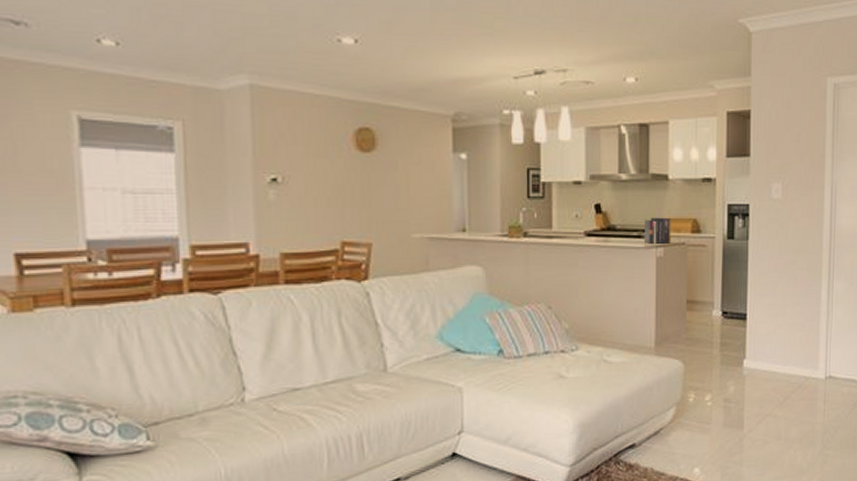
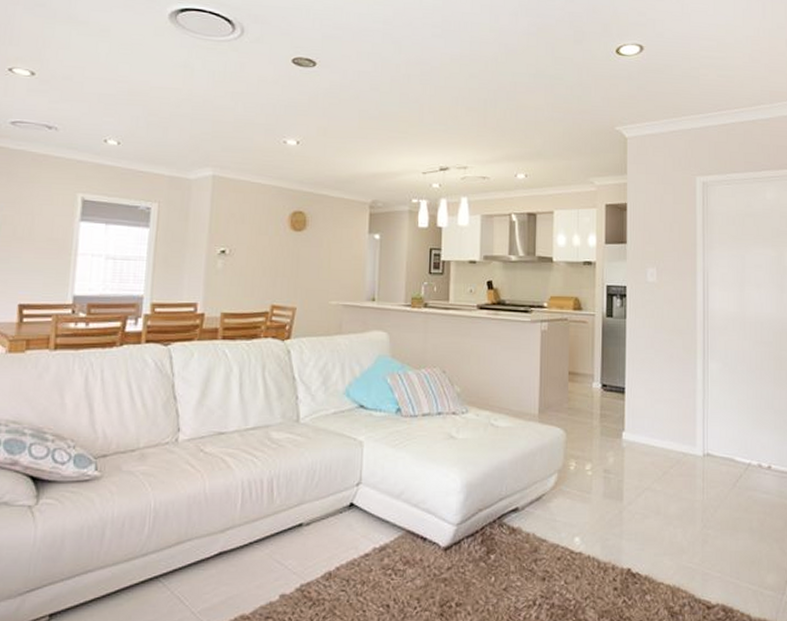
books: present [645,217,672,245] -> none [531,295,555,320]

